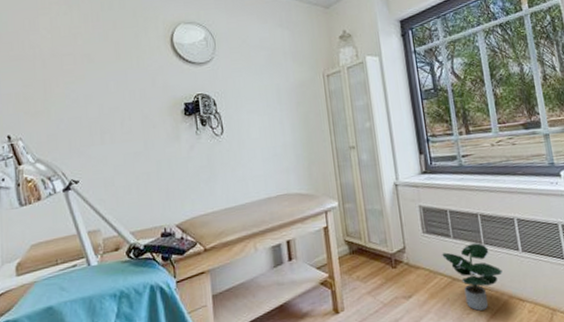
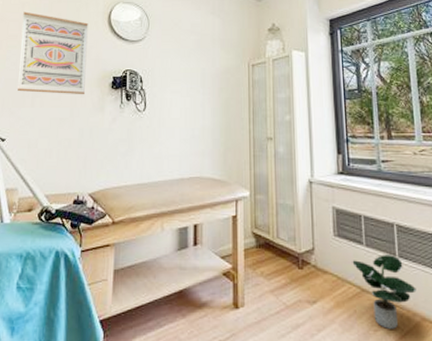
wall art: none [76,43,158,130] -> present [17,11,88,95]

